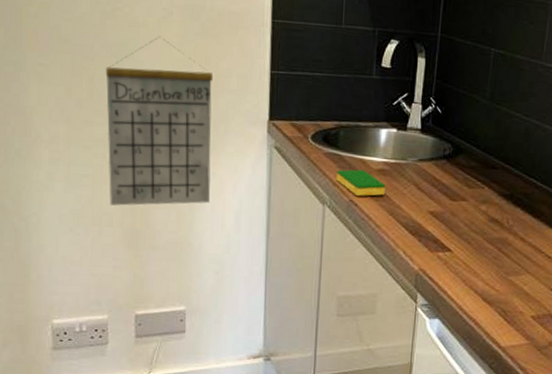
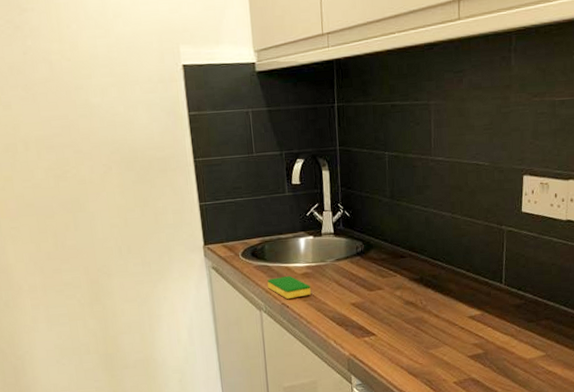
calendar: present [105,36,214,206] -> none [64,189,165,337]

